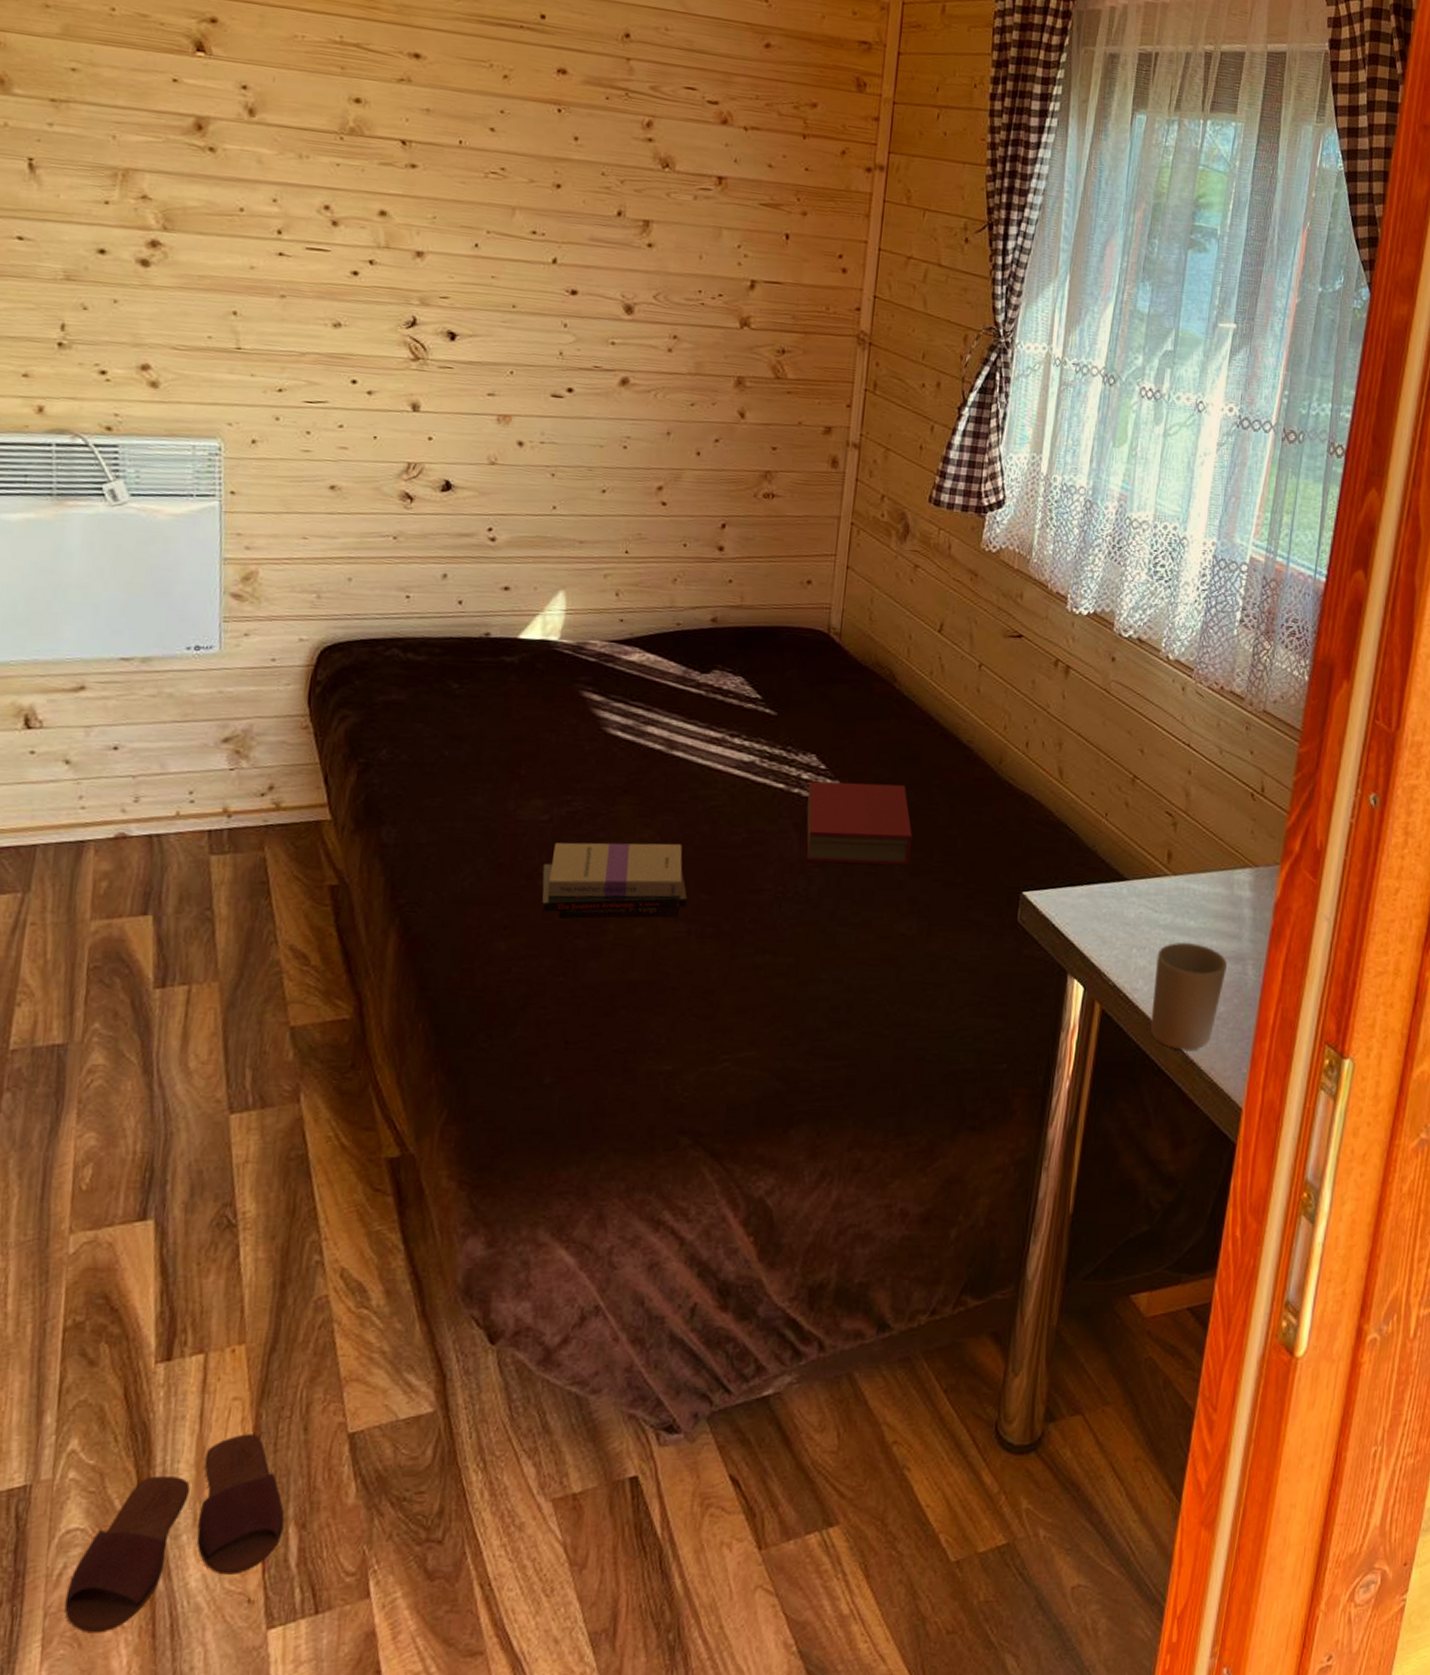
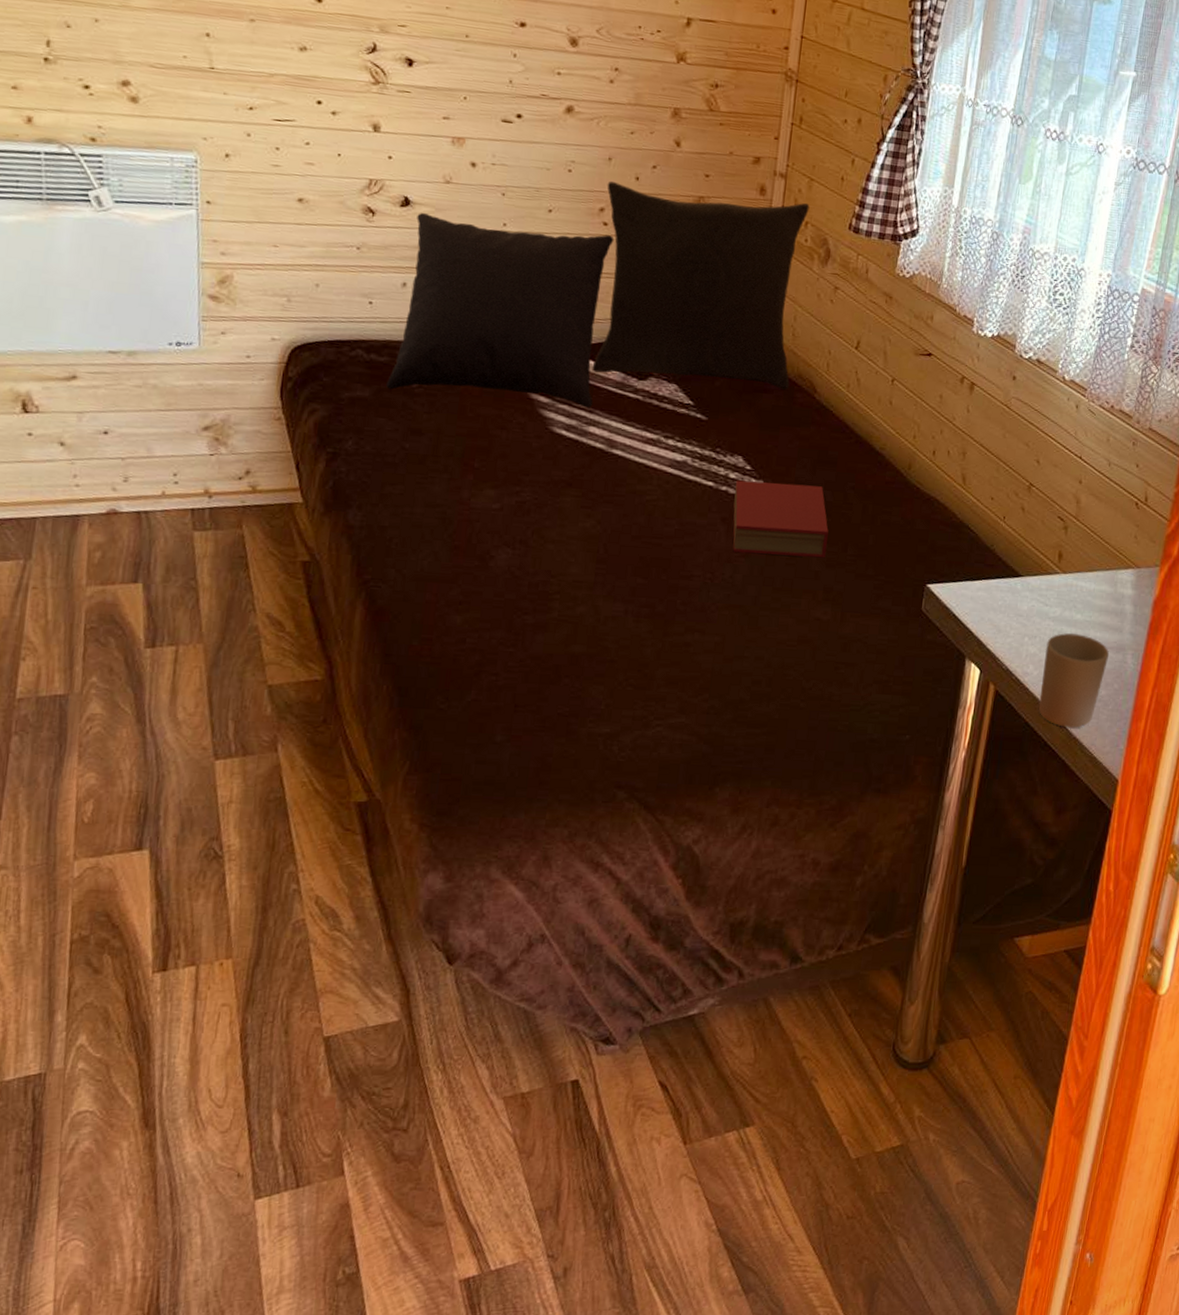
slippers: present [64,1433,285,1633] -> none [77,1035,269,1199]
cushion: none [424,497,674,706] -> present [386,213,614,408]
books: present [542,842,688,919] -> none [493,529,625,599]
pillow: none [650,456,886,679] -> present [592,180,810,390]

